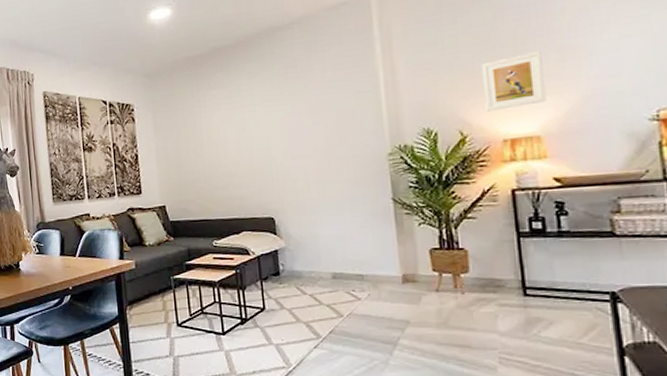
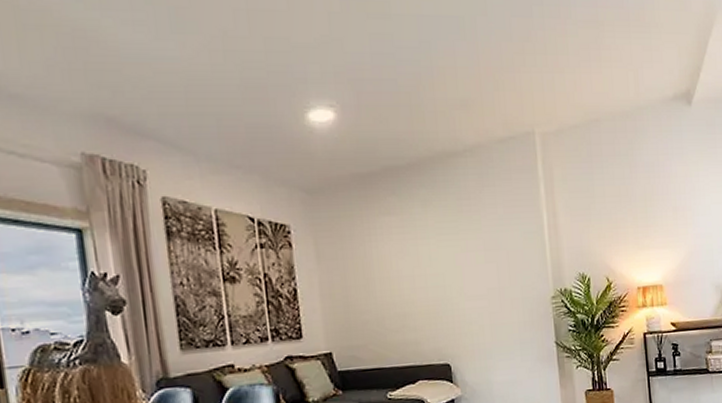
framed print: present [480,51,547,112] -> none [621,208,666,260]

